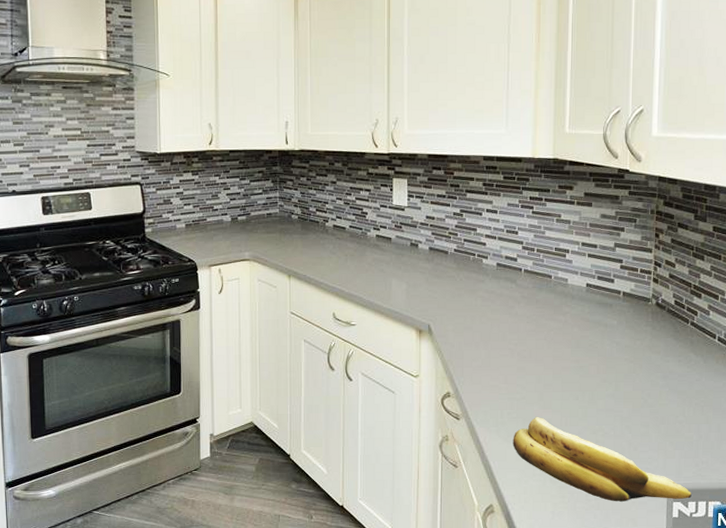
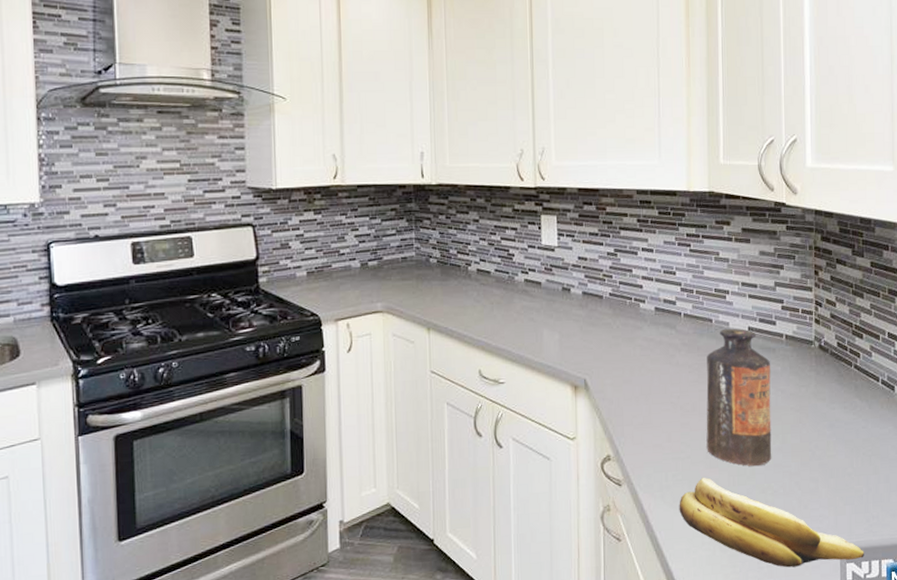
bottle: none [541,284,607,410] -> present [706,328,772,467]

